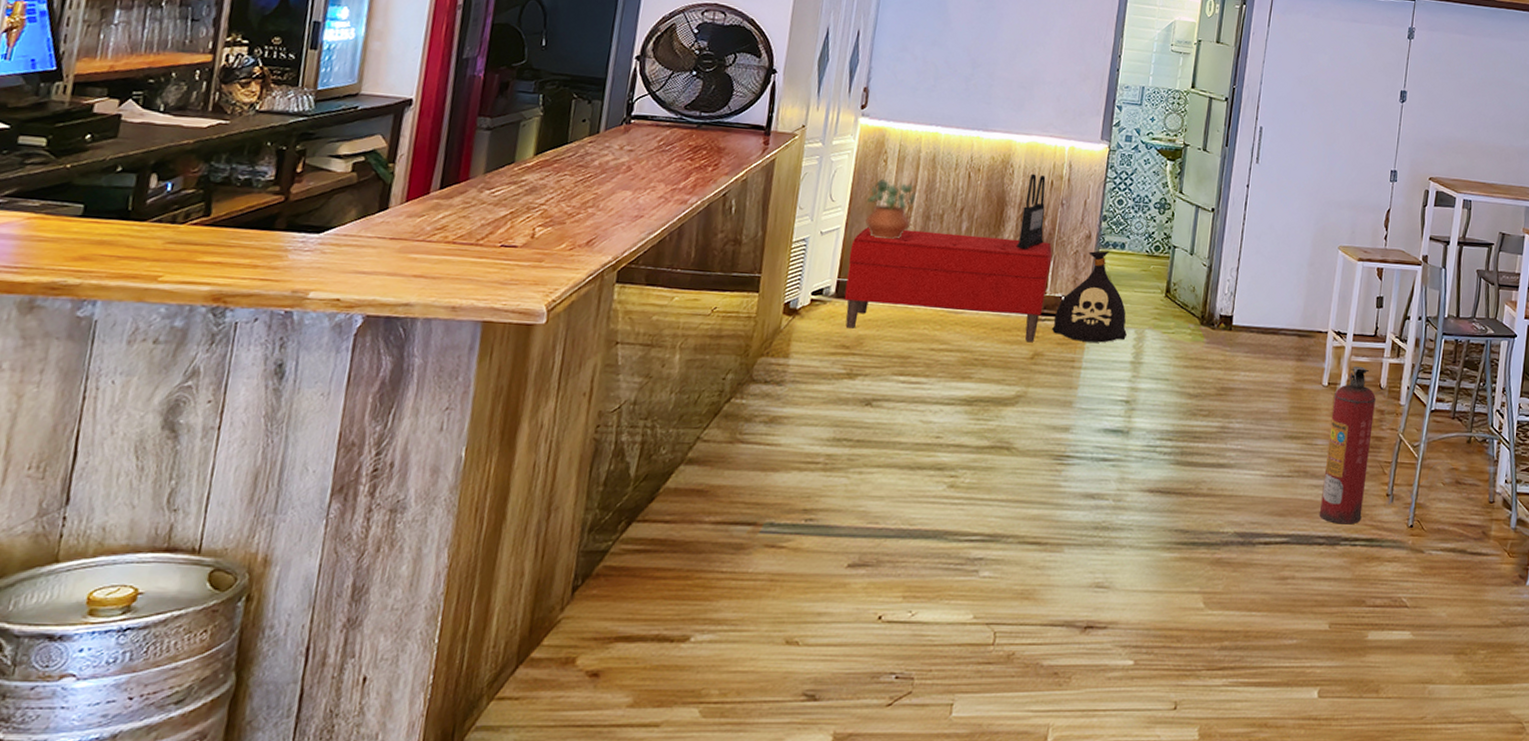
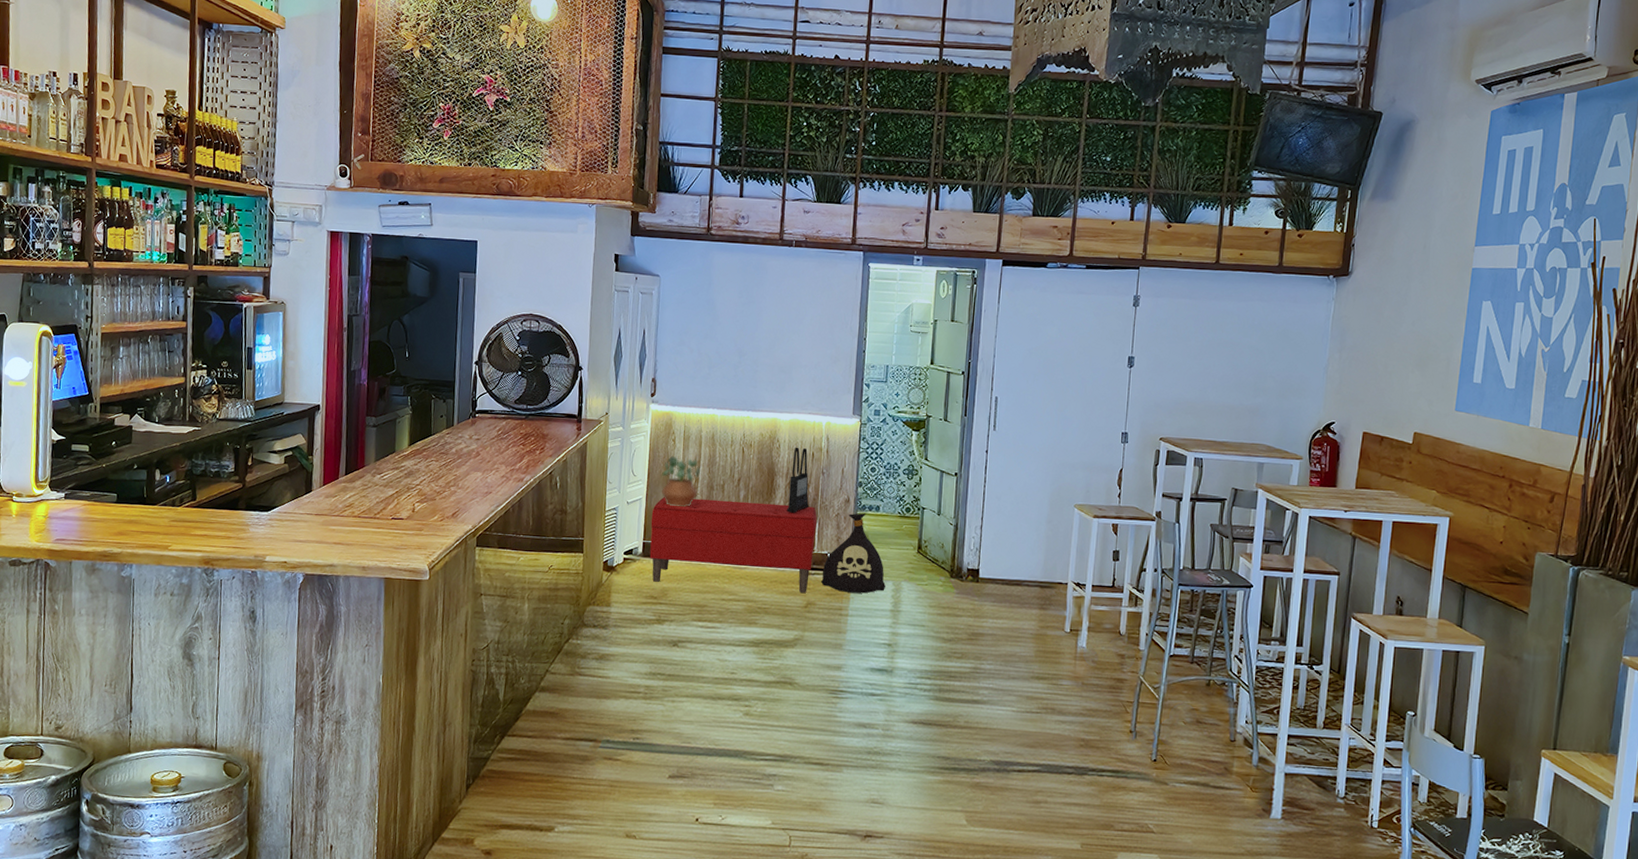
fire extinguisher: present [1319,365,1376,525] -> none [1067,614,1116,757]

